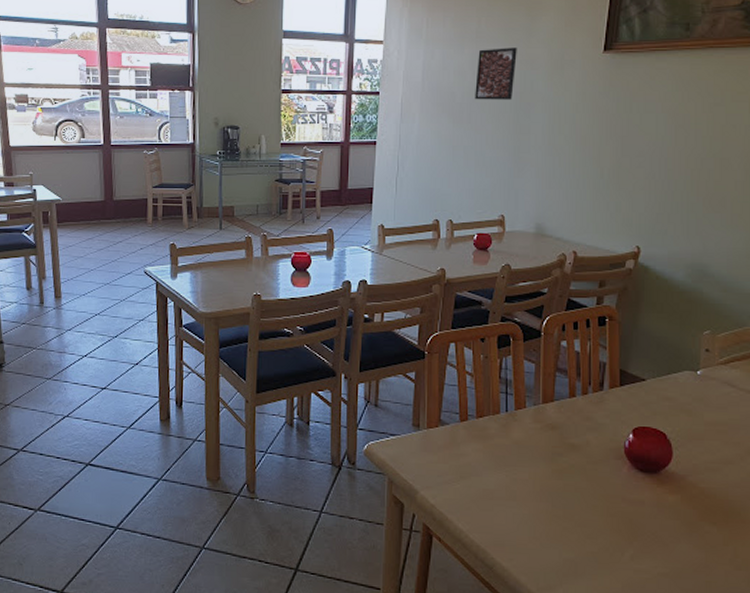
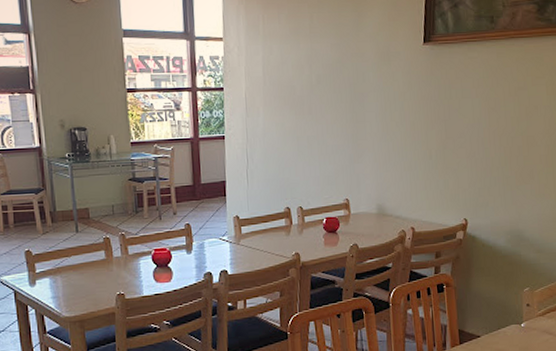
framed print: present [475,48,517,100] -> none [312,42,348,92]

